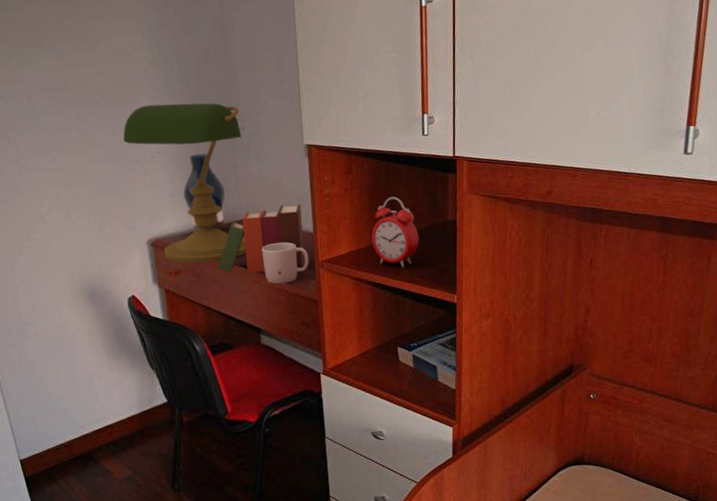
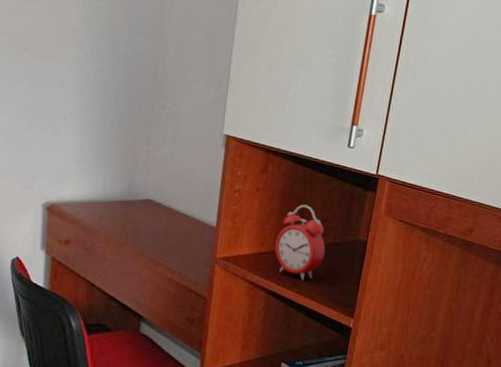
desk lamp: present [123,103,246,264] -> none [38,65,163,239]
vase: present [183,154,226,229] -> none [89,124,134,205]
books: present [217,204,305,273] -> none [109,192,208,262]
mug: present [261,241,309,285] -> none [157,230,207,274]

